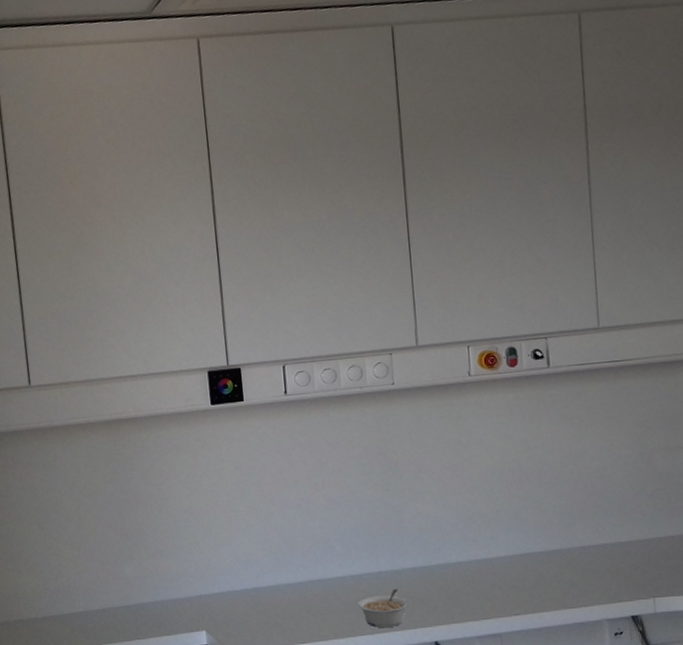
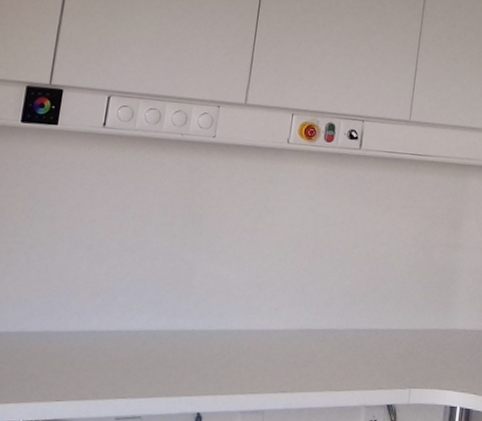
legume: present [358,588,409,628] -> none [126,350,180,393]

